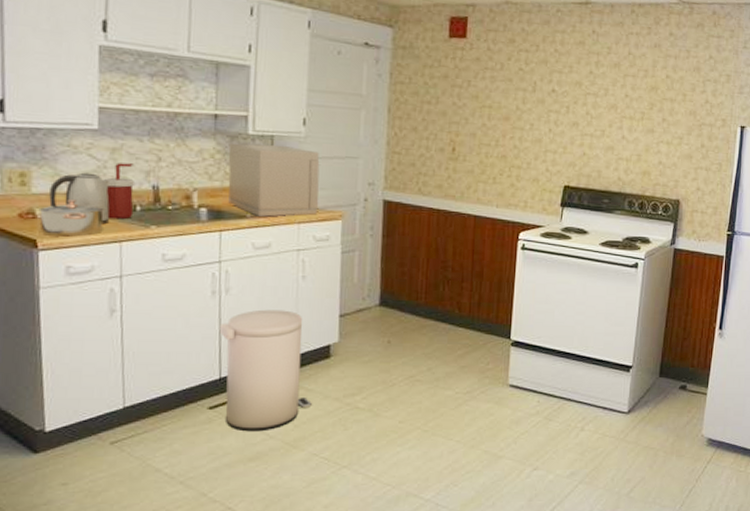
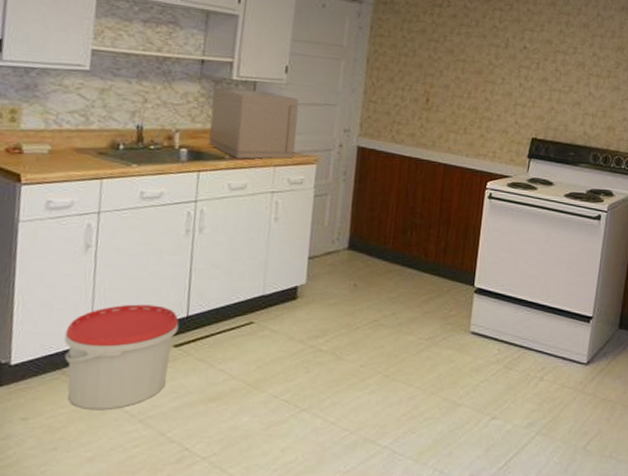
cooking pot: present [38,199,104,237] -> none [25,136,89,173]
kettle: present [49,172,110,225] -> none [36,111,96,162]
bucket: none [97,368,213,474] -> present [64,304,180,411]
soap dispenser: present [103,163,134,220] -> none [90,103,120,157]
pedal bin: present [219,309,312,432] -> none [190,249,276,372]

